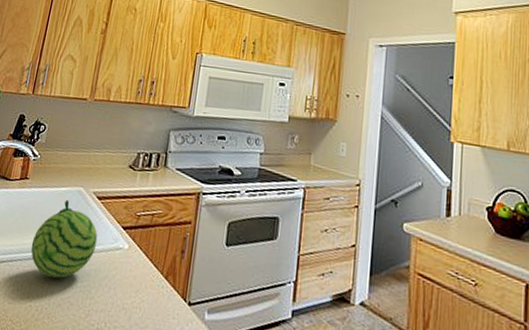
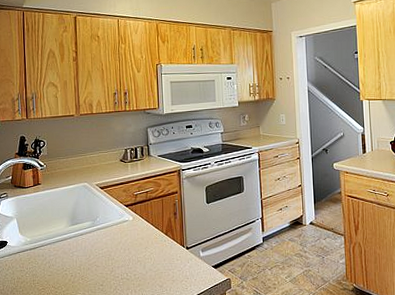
fruit: present [30,199,98,279] -> none [55,194,108,252]

